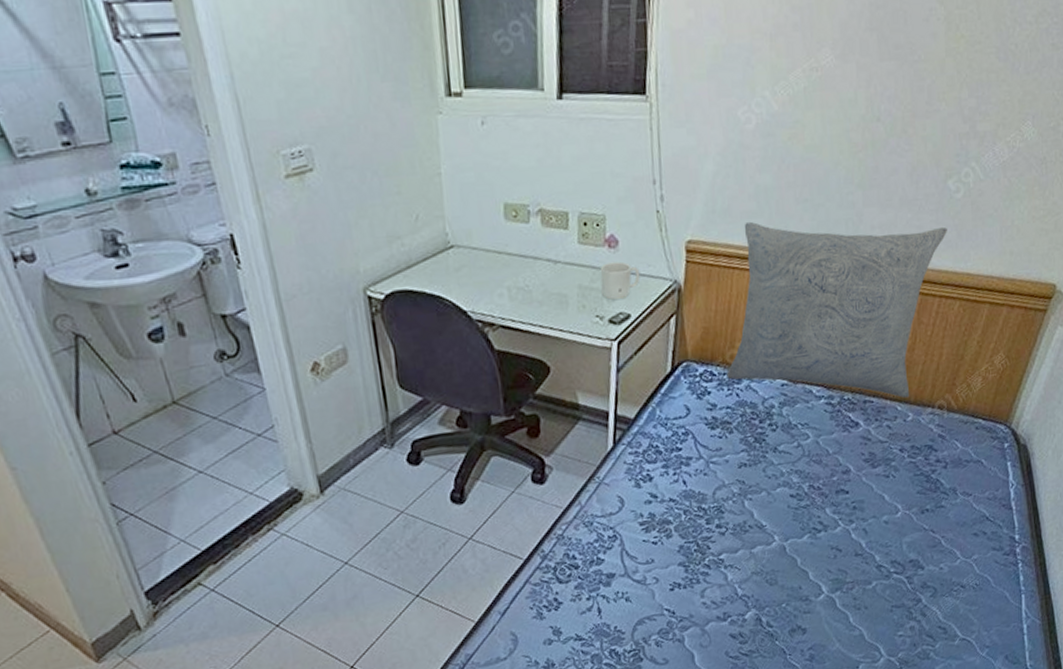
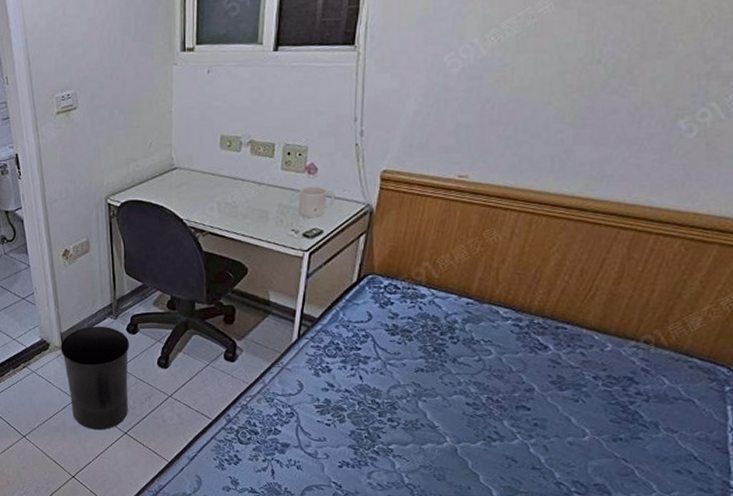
waste bin: none [318,459,418,599] -> present [60,326,129,429]
pillow: present [726,221,947,399] -> none [411,155,673,329]

